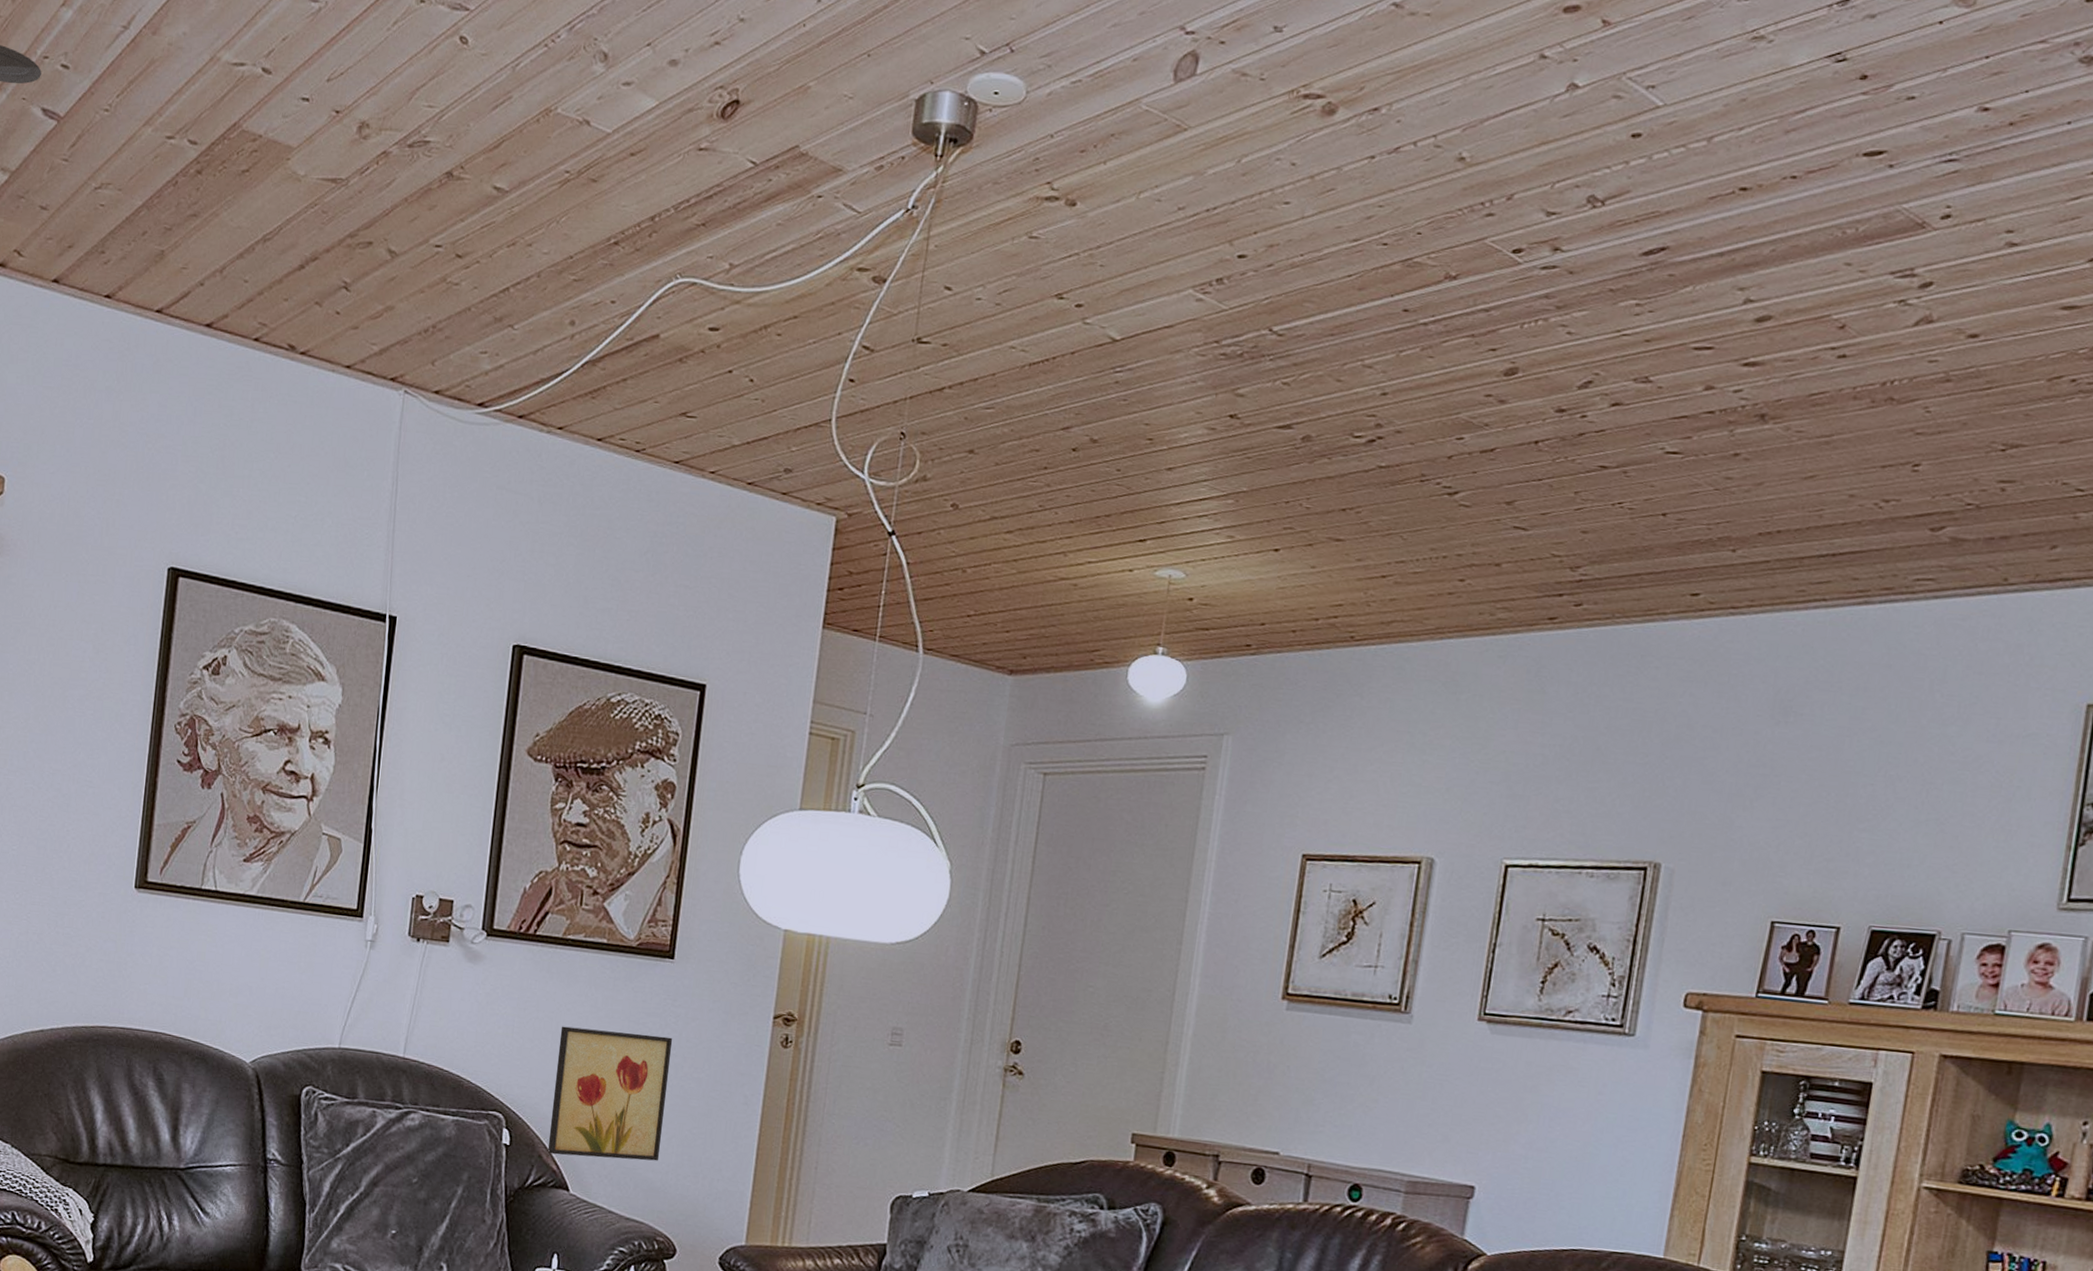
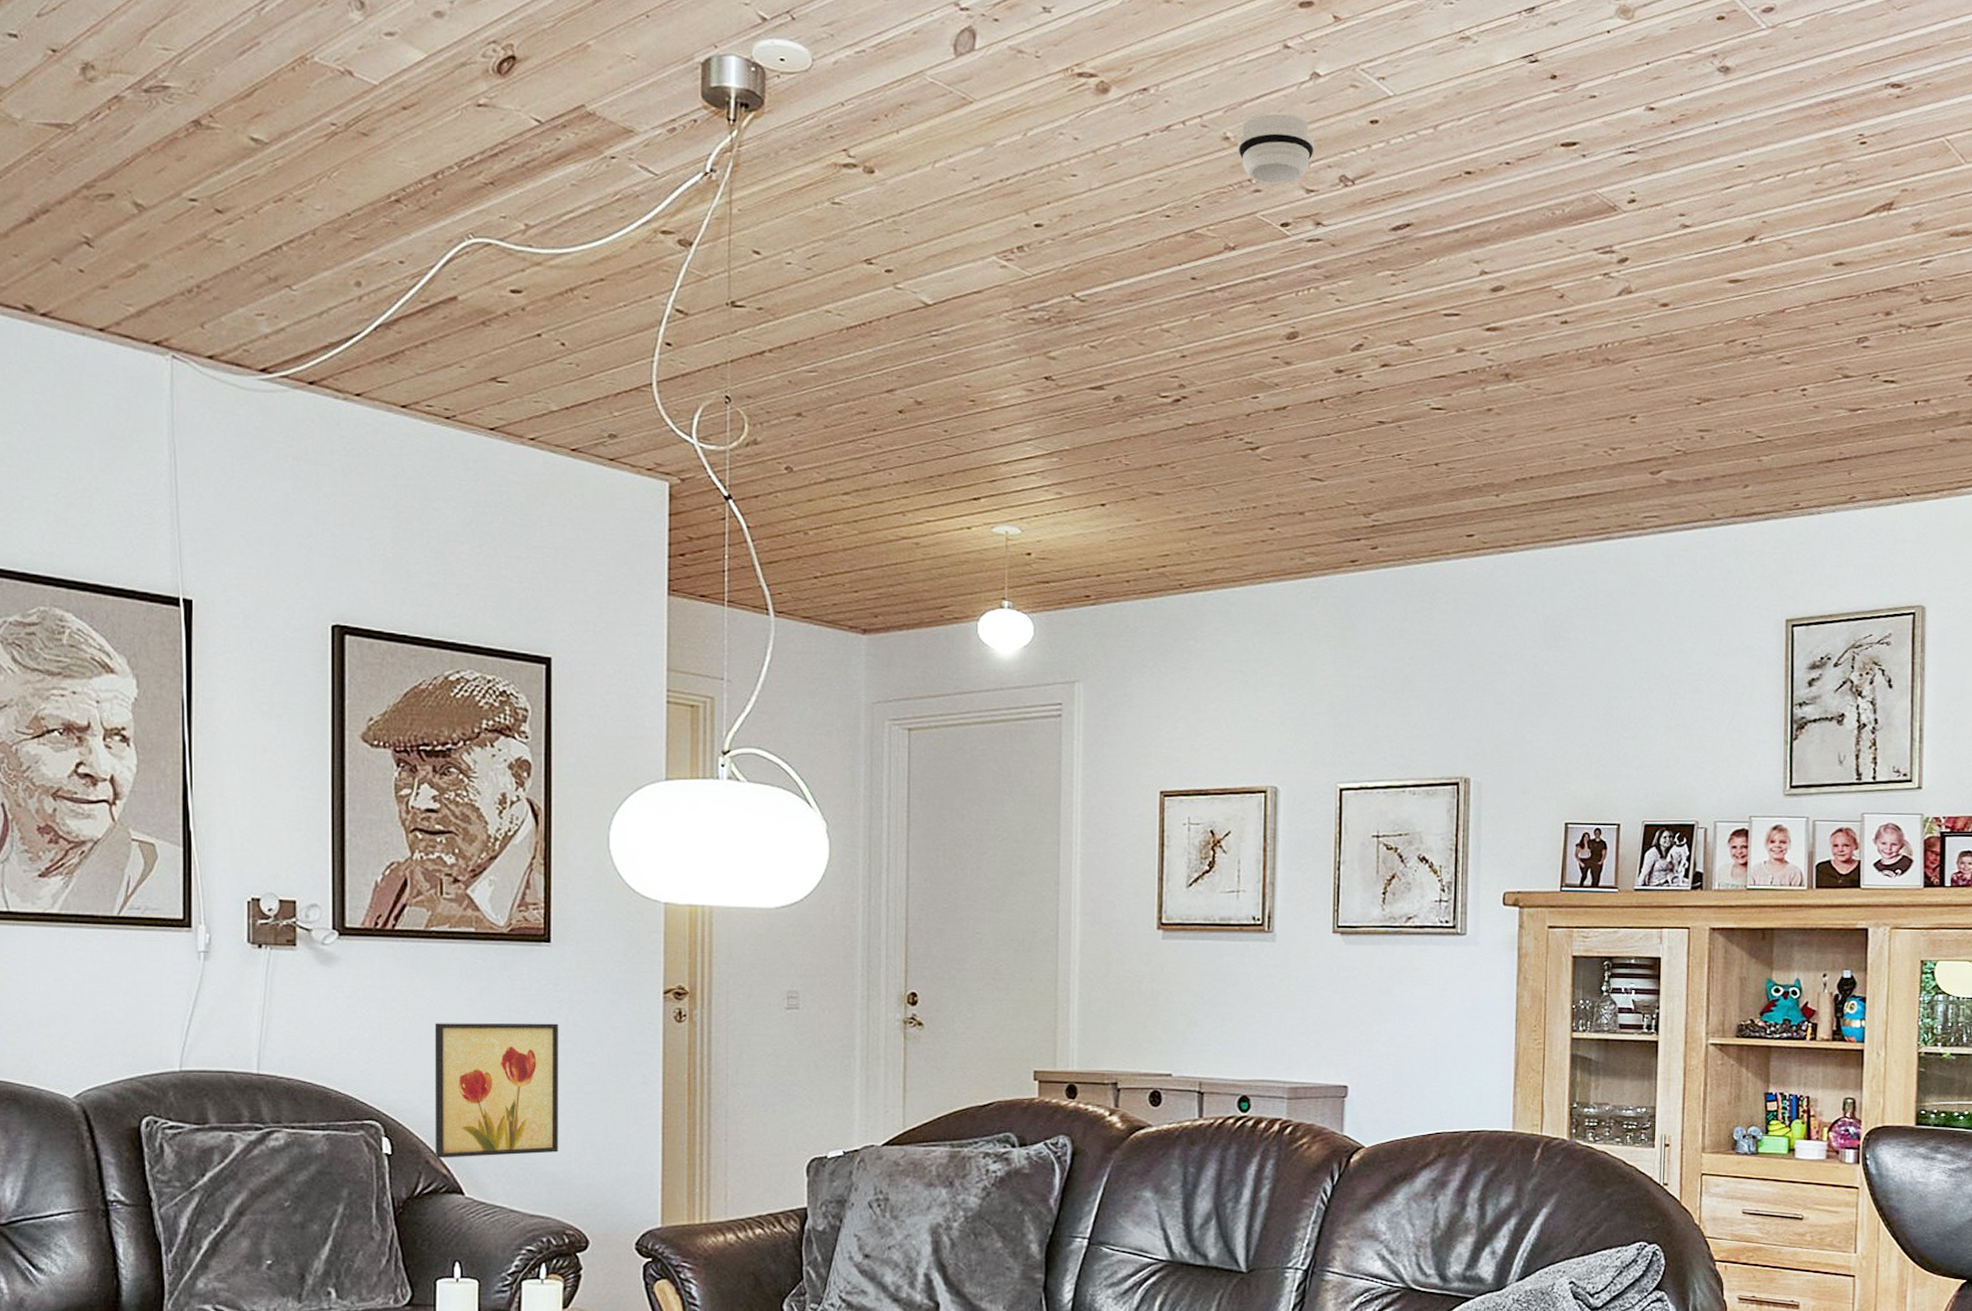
smoke detector: none [1473,130,1563,208] -> present [1238,113,1315,185]

